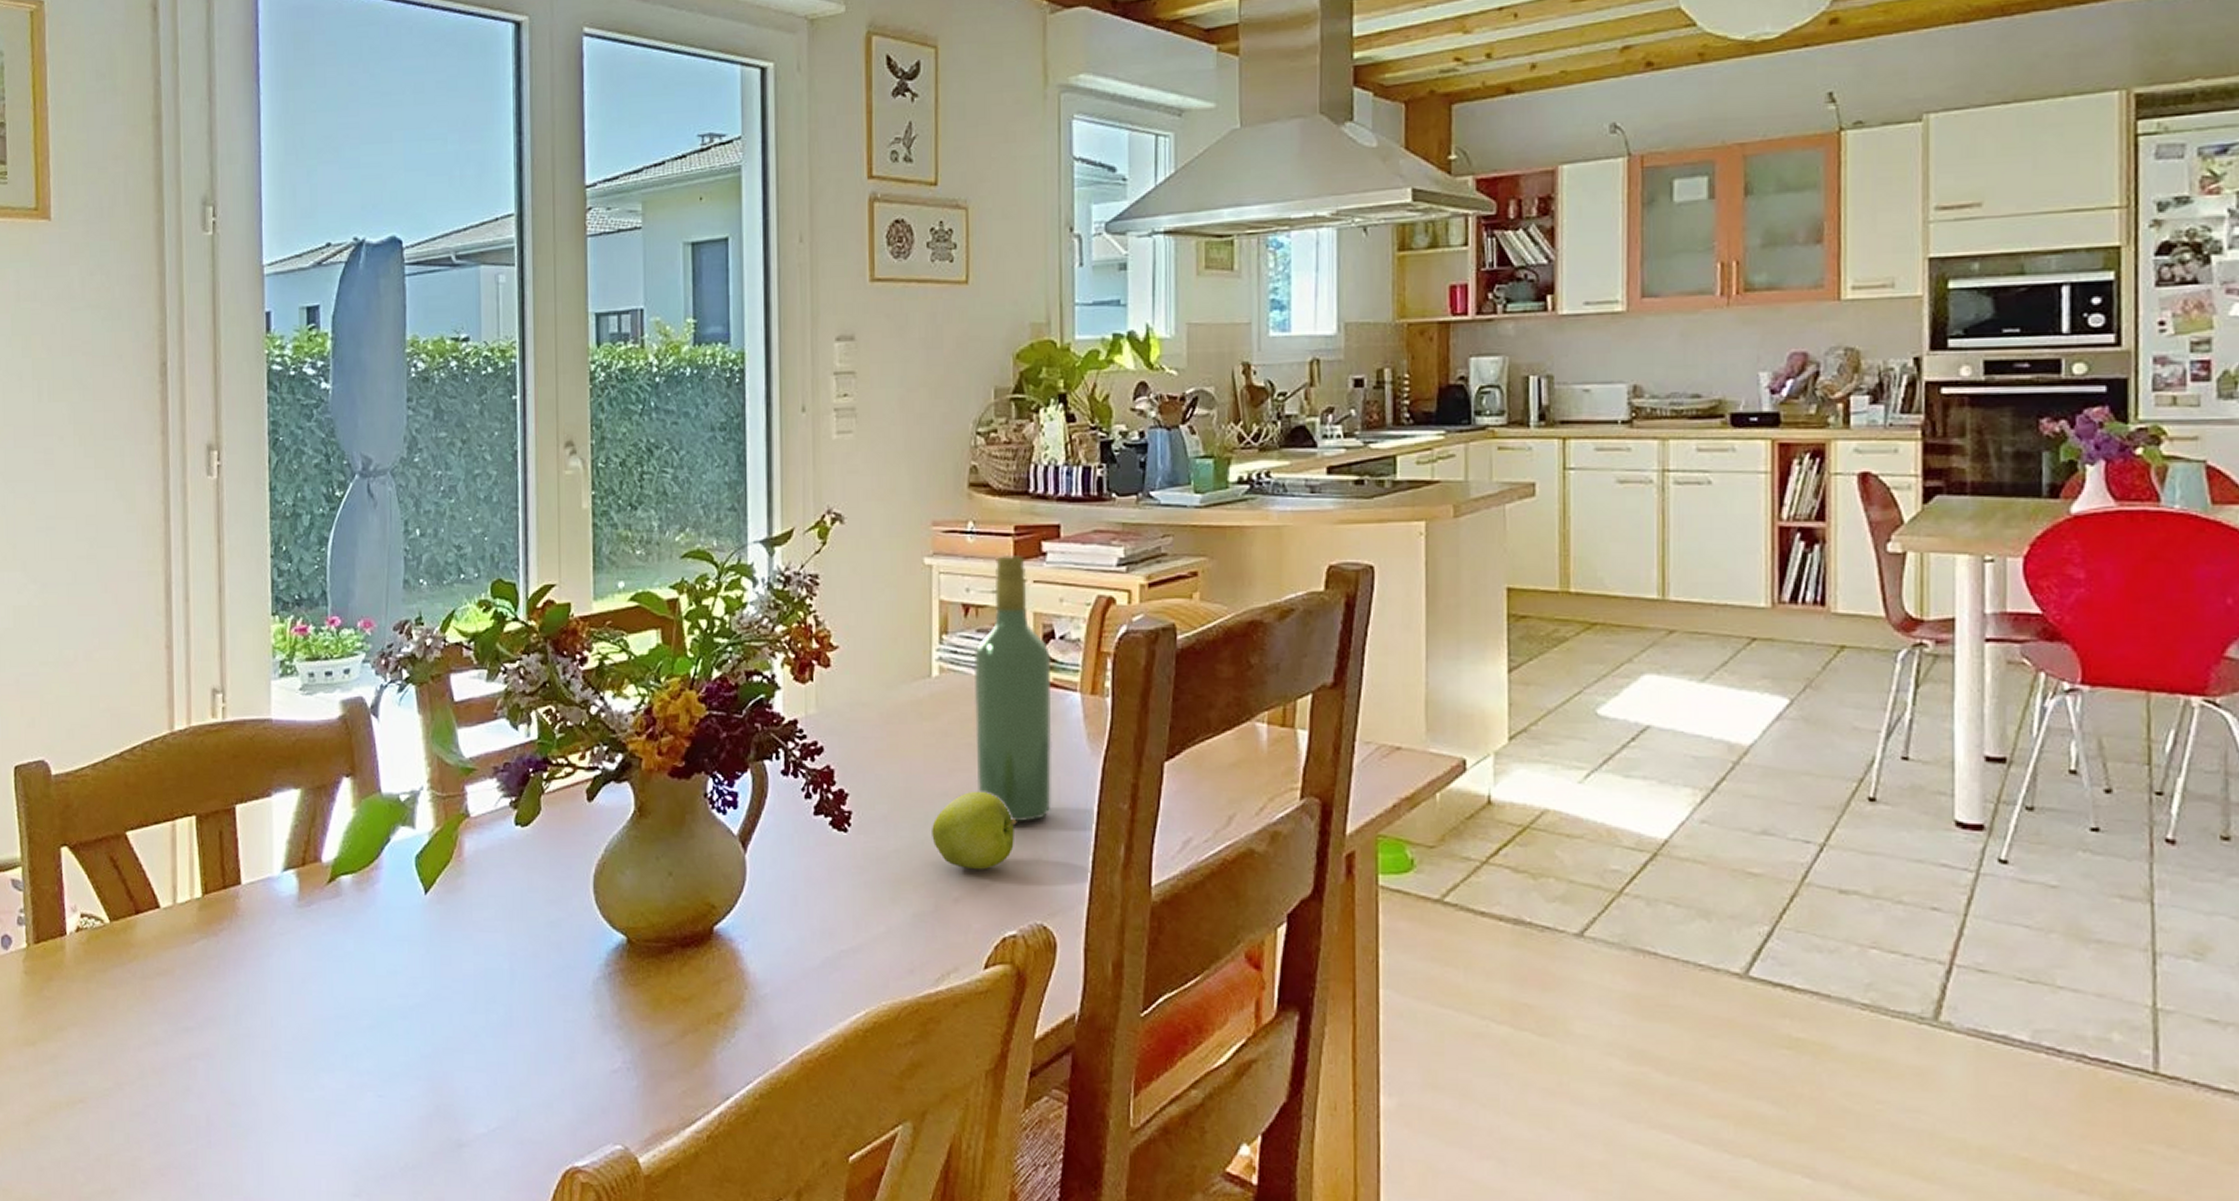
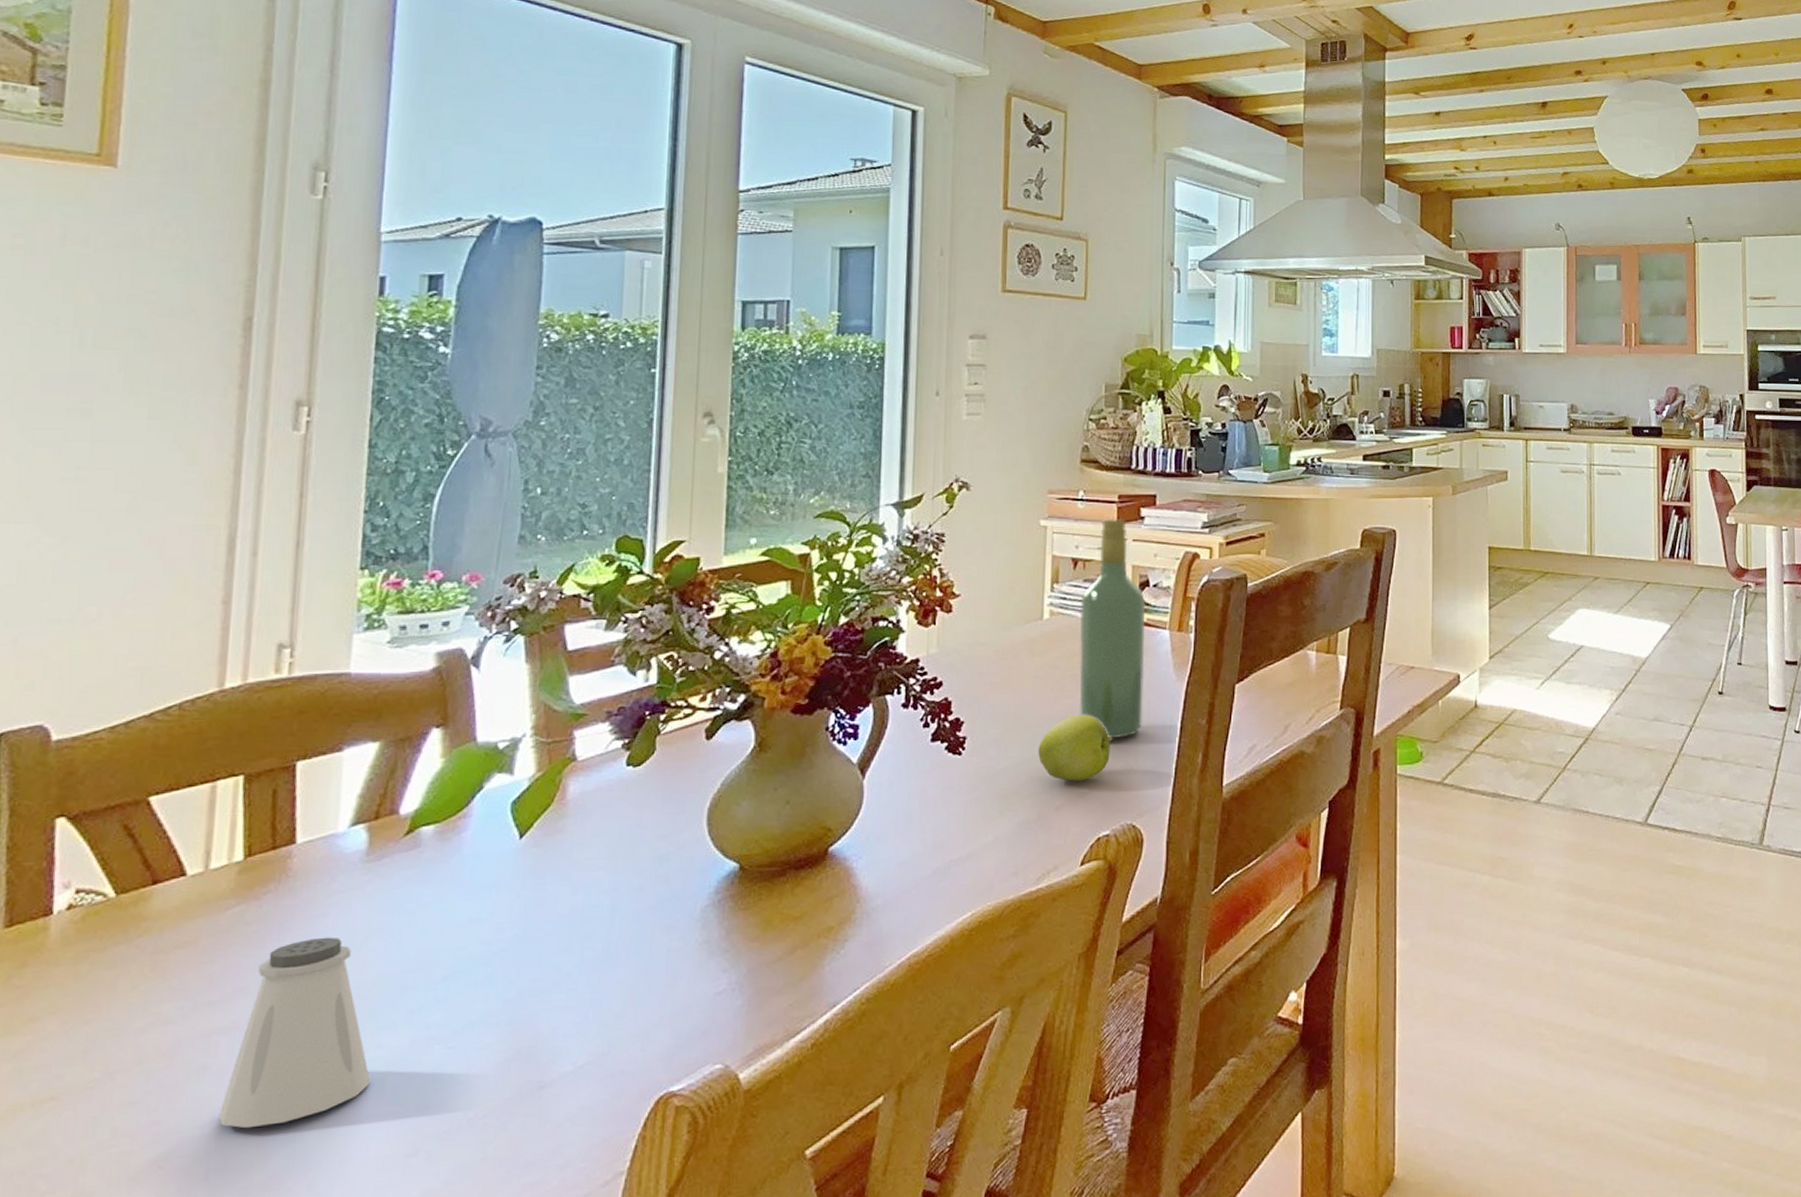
saltshaker: none [202,976,317,1150] -> present [218,937,371,1129]

